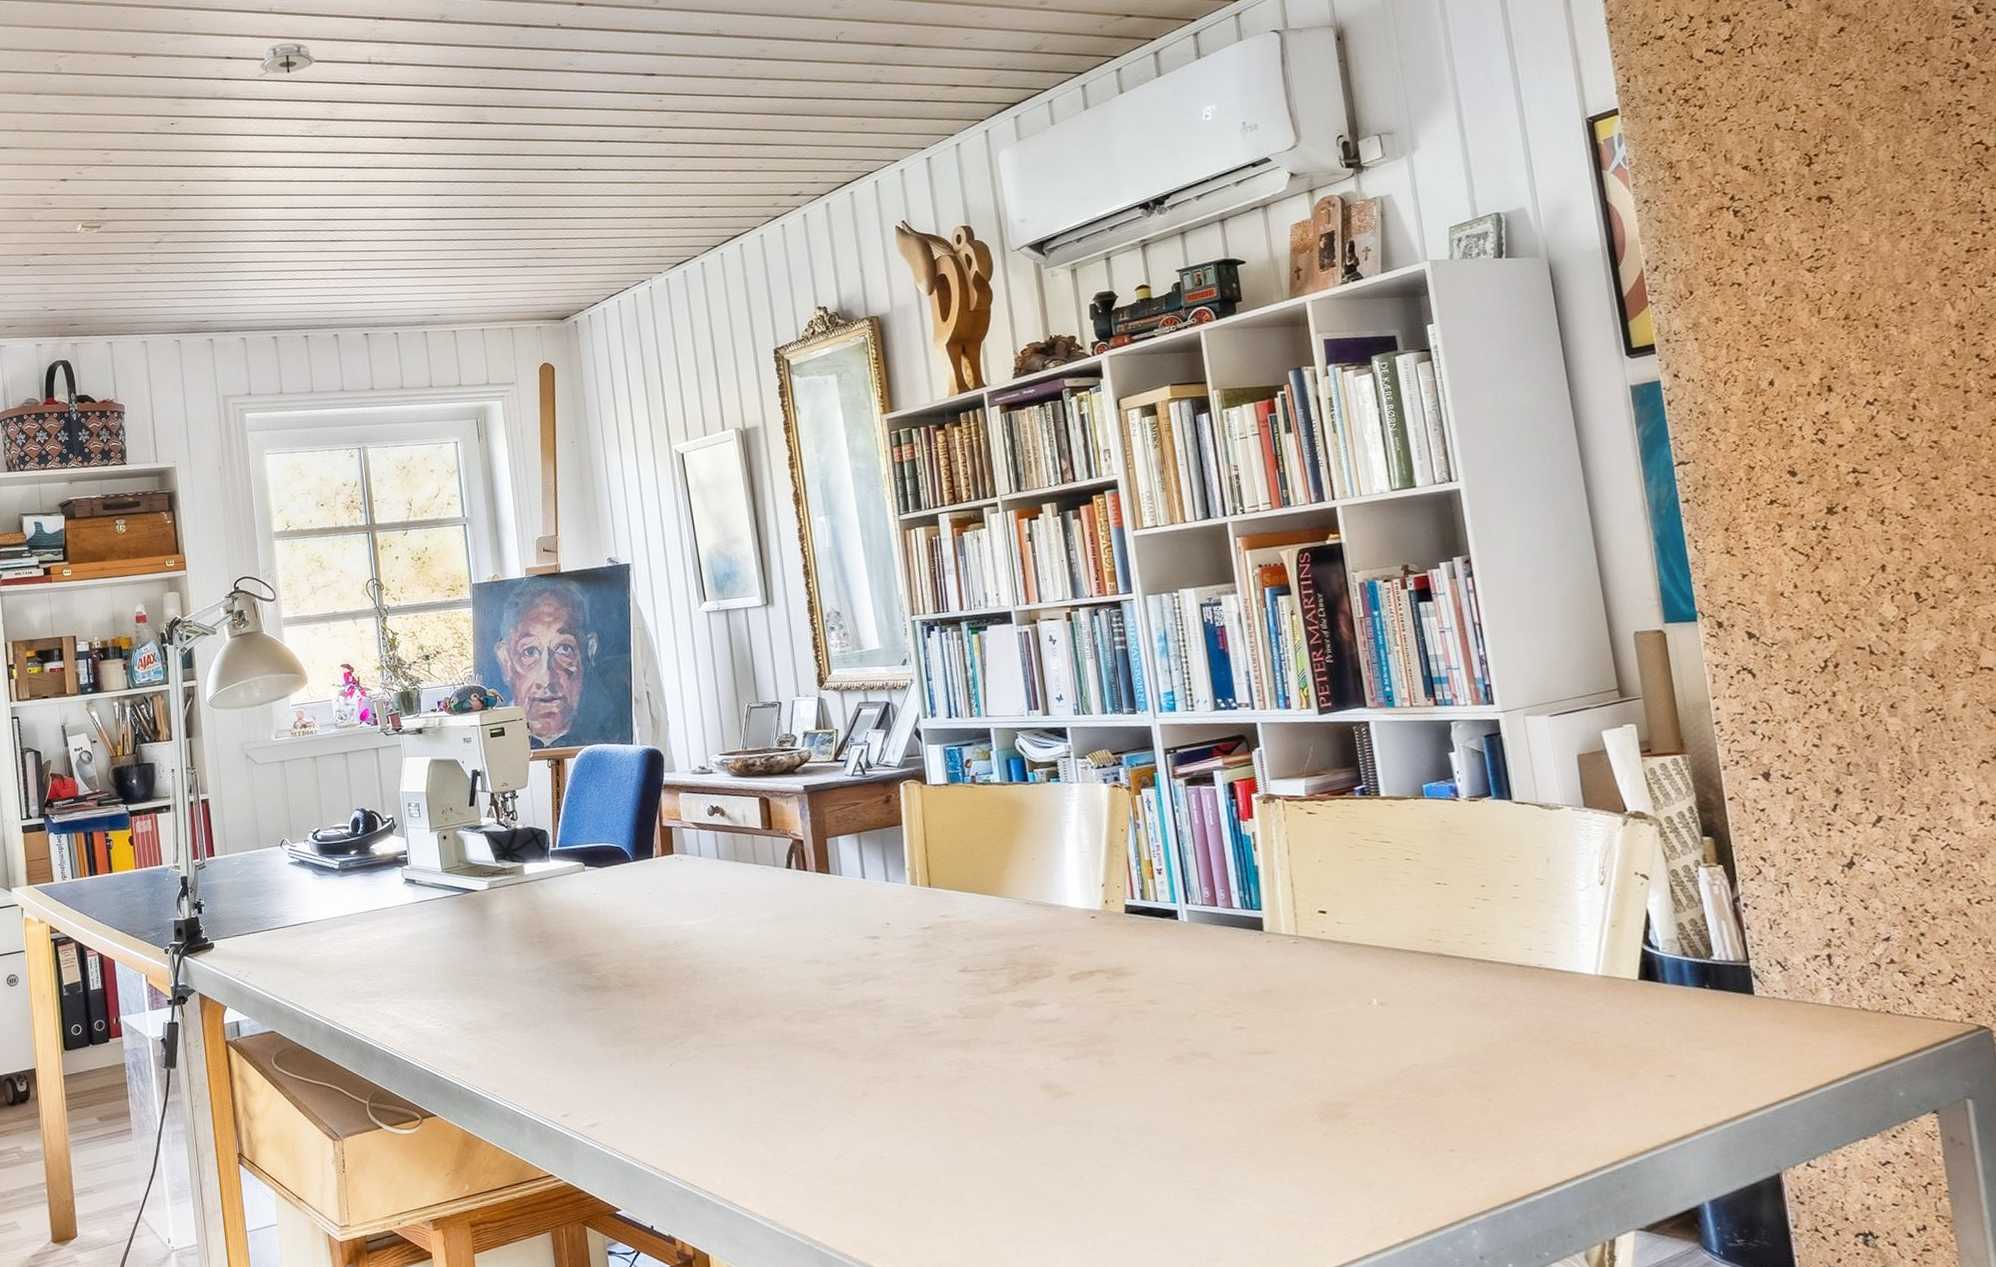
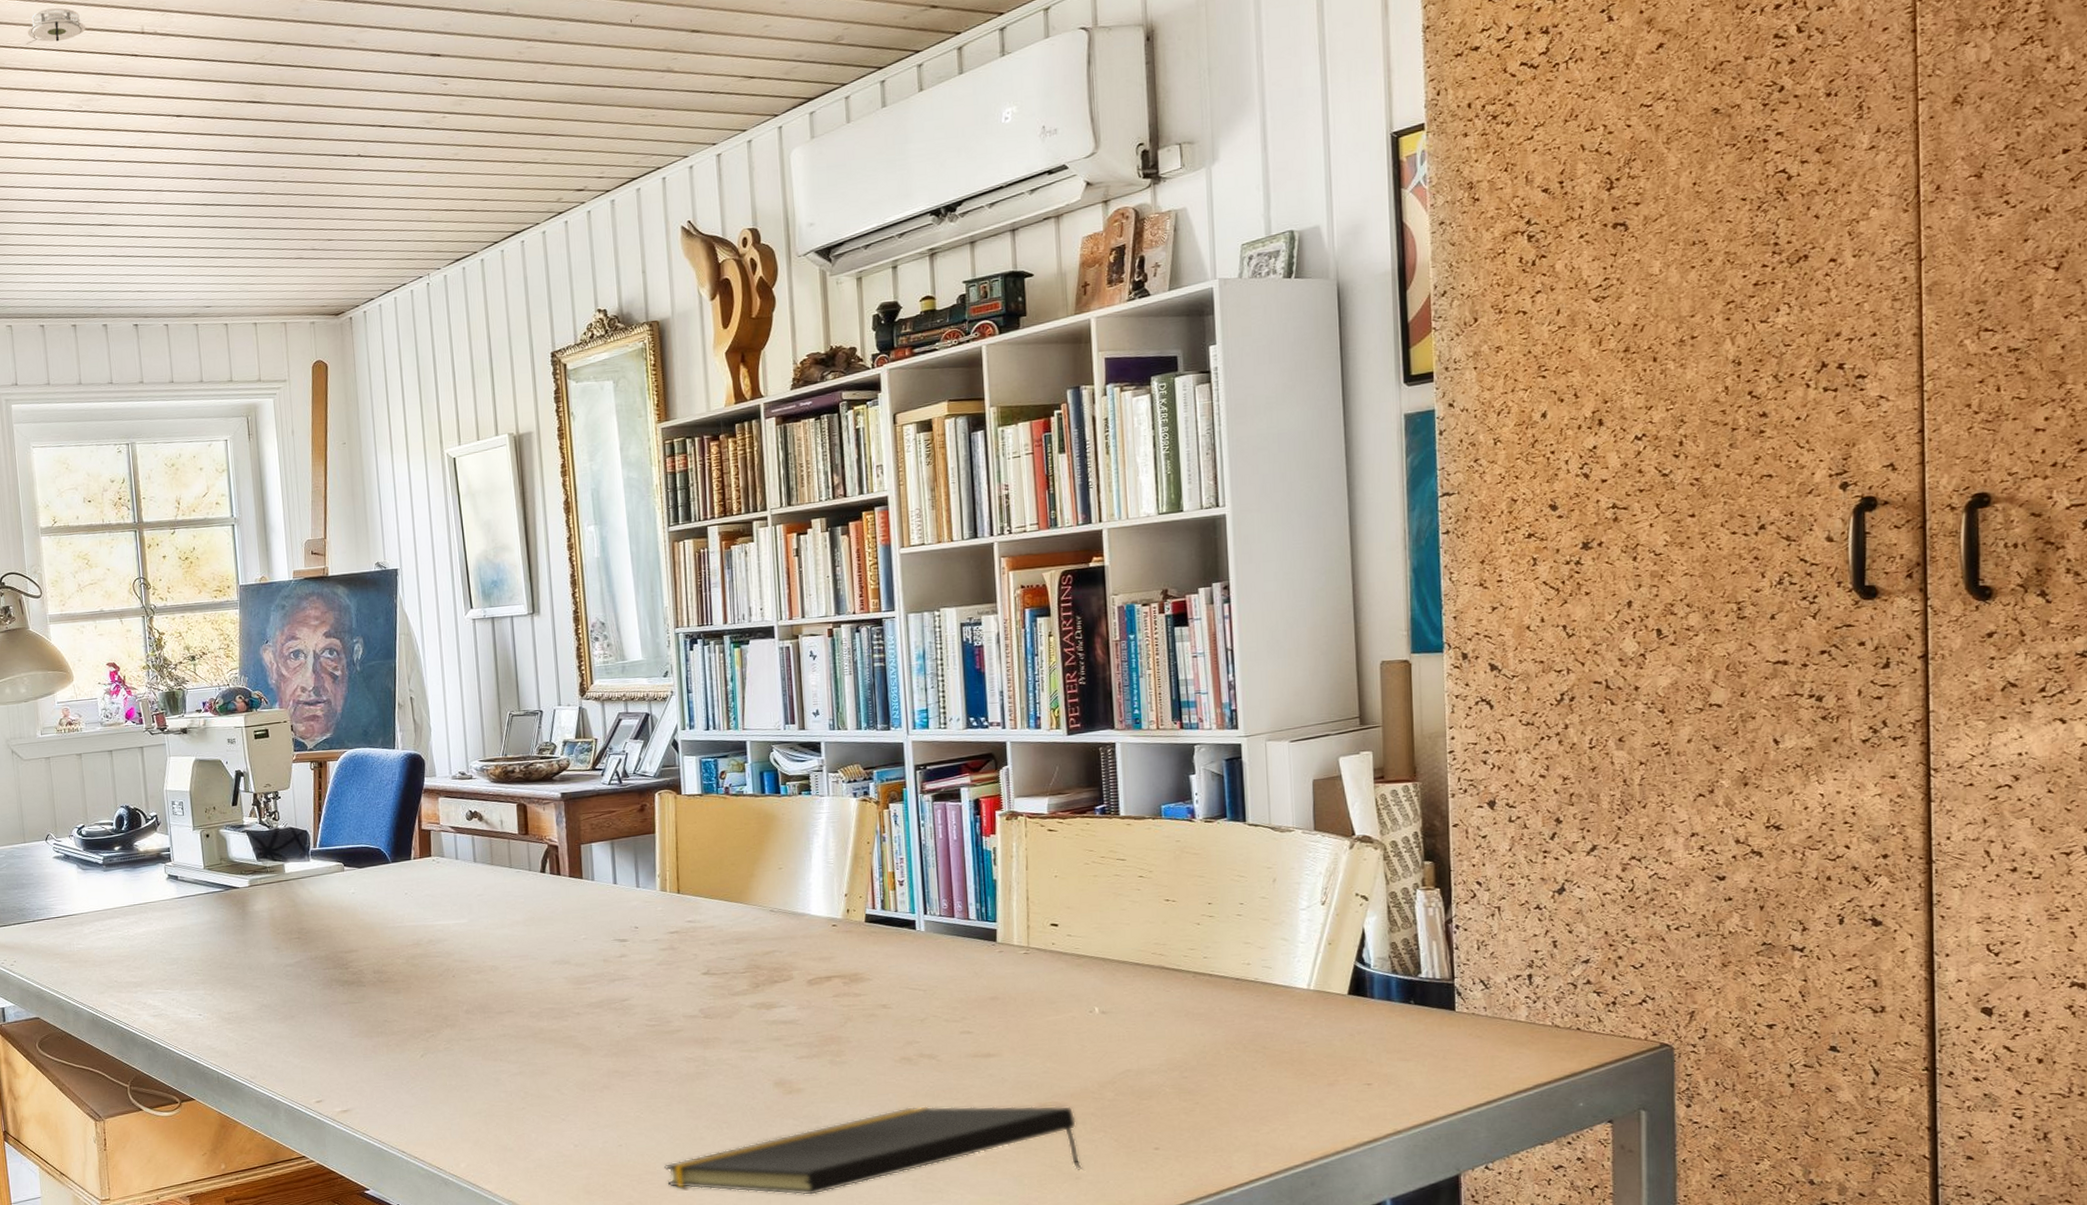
notepad: none [931,1105,1375,1209] -> present [664,1105,1082,1196]

